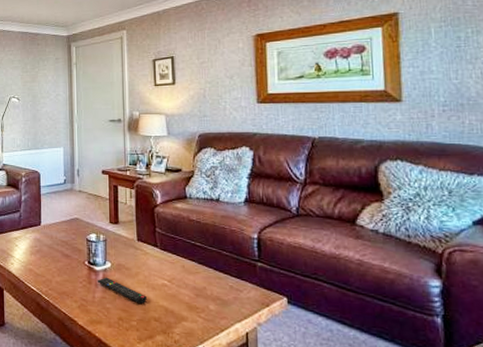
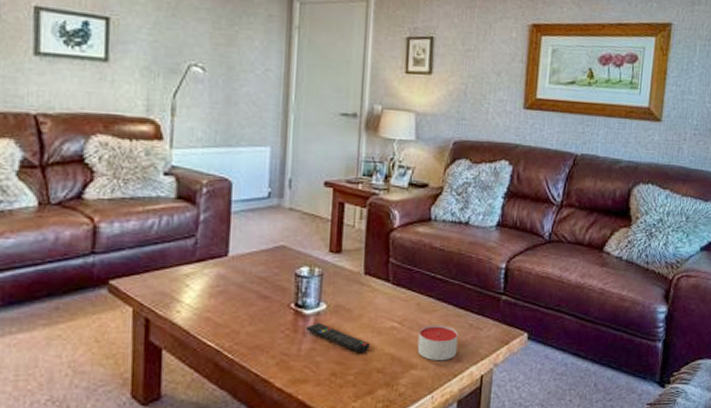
candle: none [185,284,221,317] -> present [417,325,458,361]

